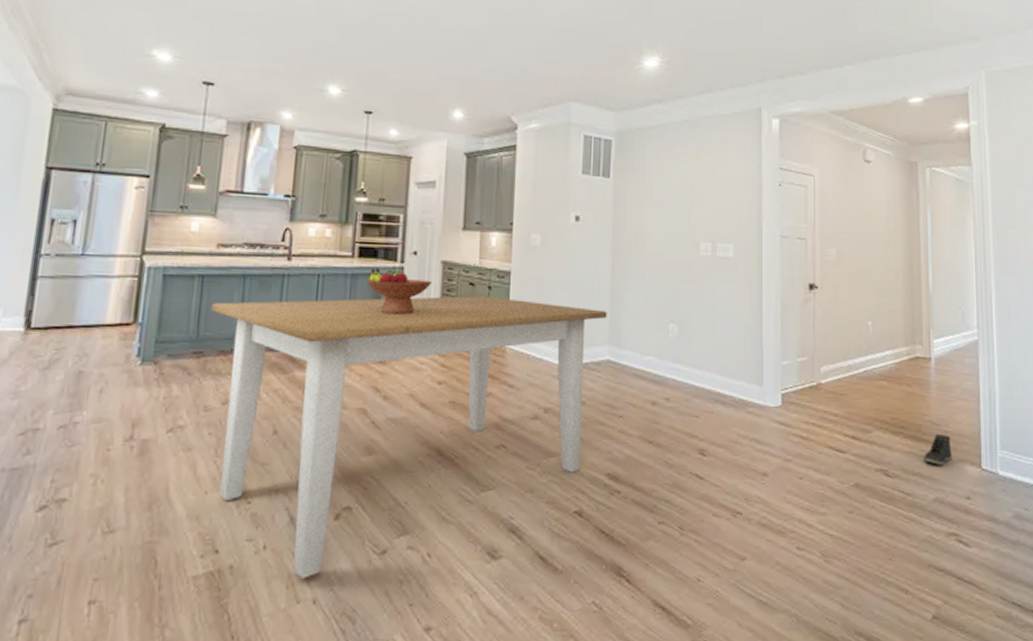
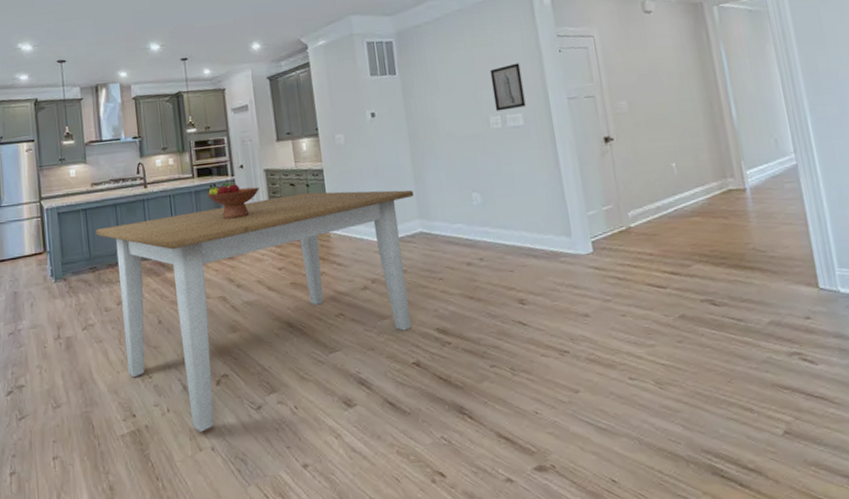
wall art: none [707,189,739,239] -> present [490,63,526,112]
sneaker: present [923,434,952,465] -> none [751,260,784,290]

